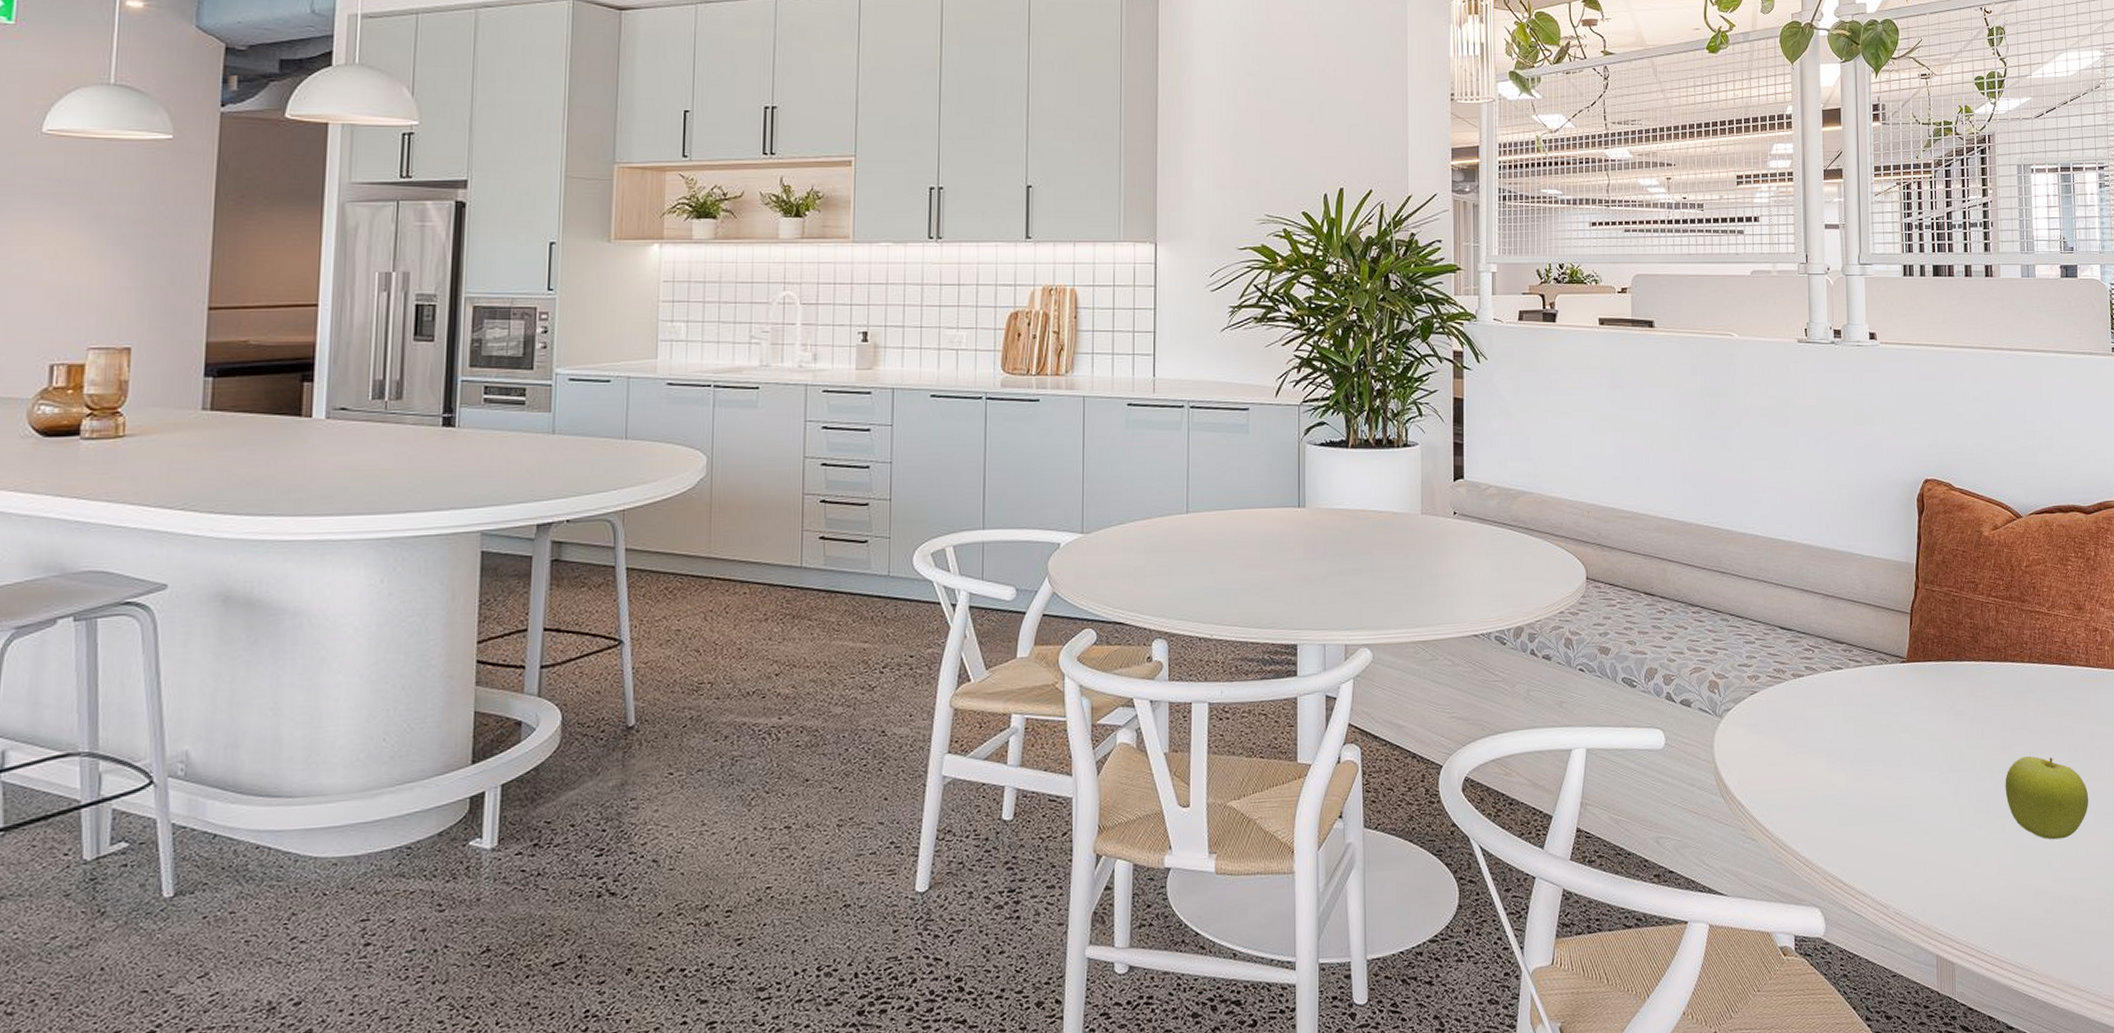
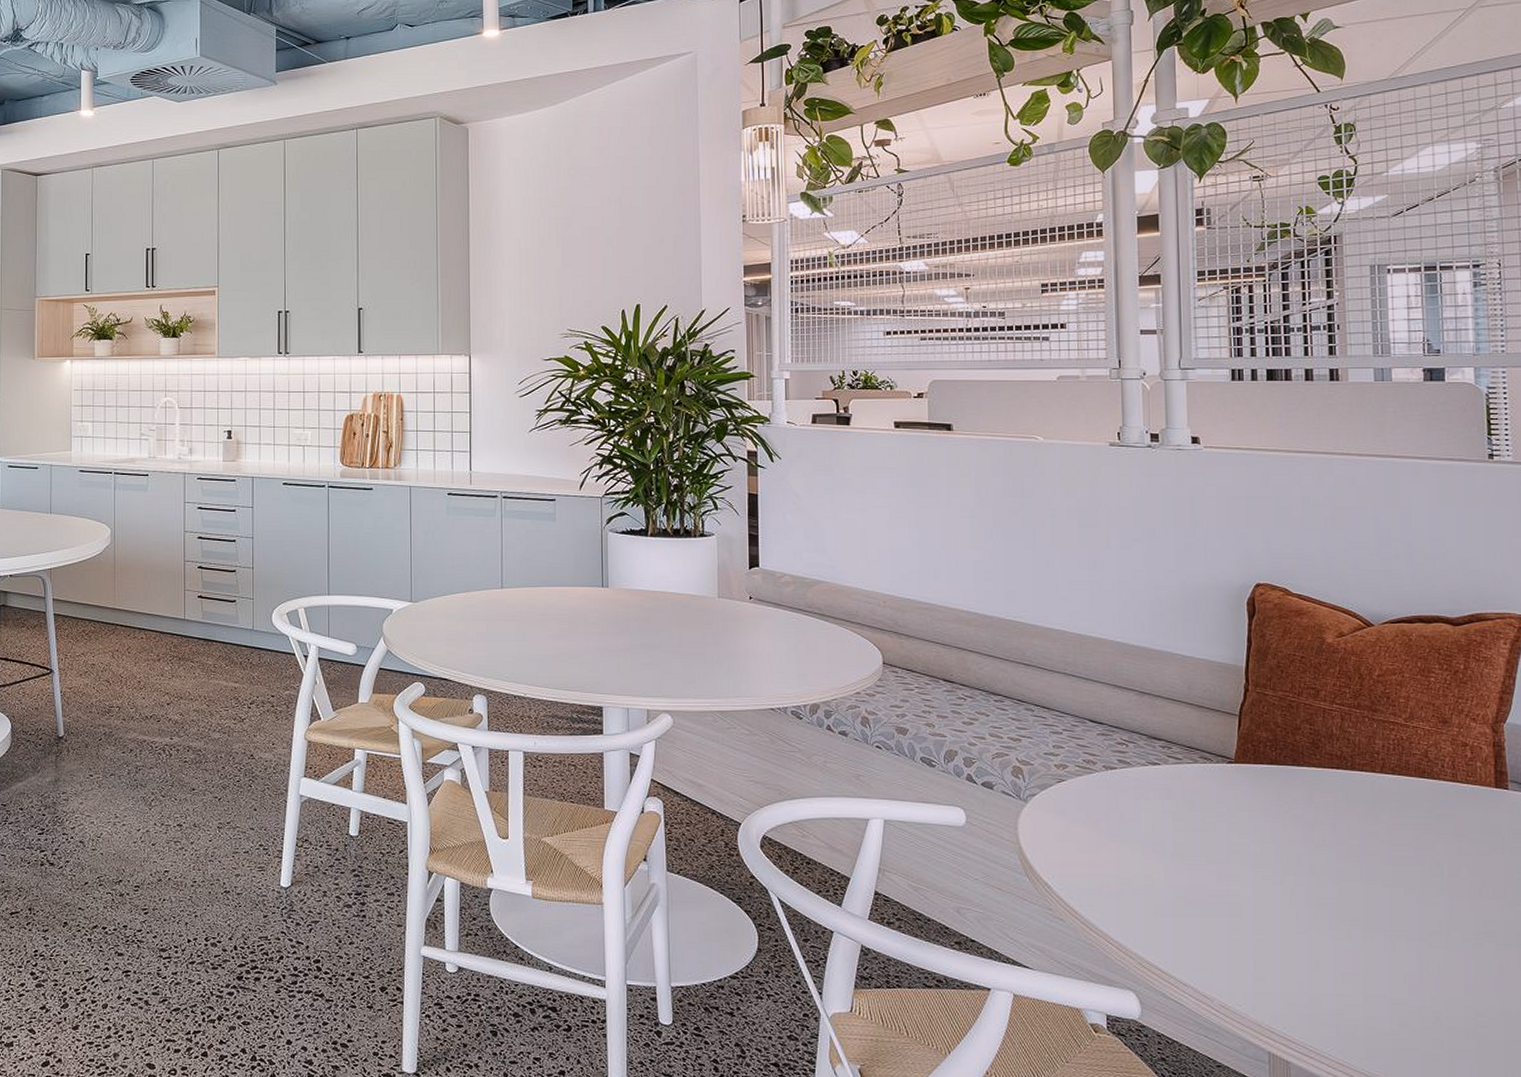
fruit: present [2005,755,2089,840] -> none [1351,866,1455,953]

